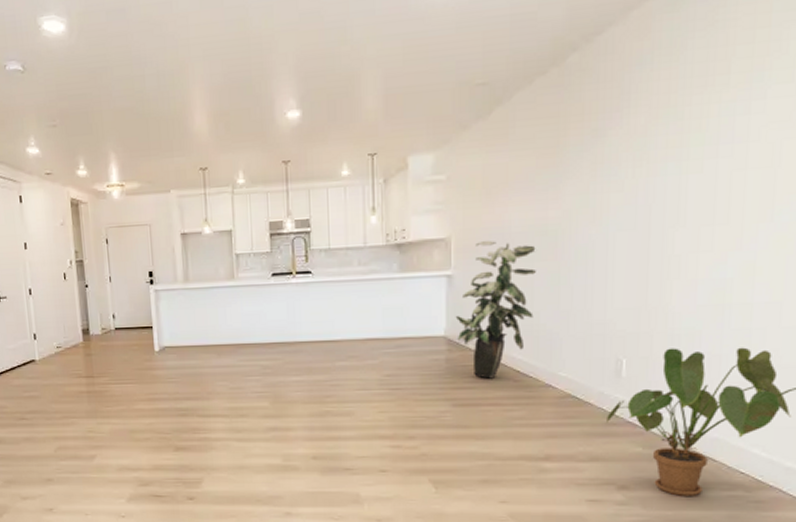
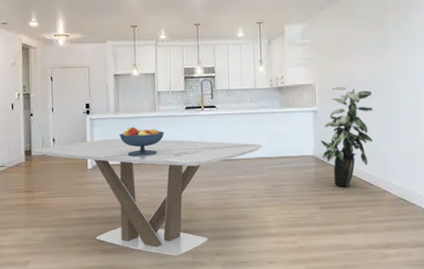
dining table: none [91,313,375,457] -> present [33,138,263,256]
fruit bowl: none [190,300,246,337] -> present [119,127,165,157]

